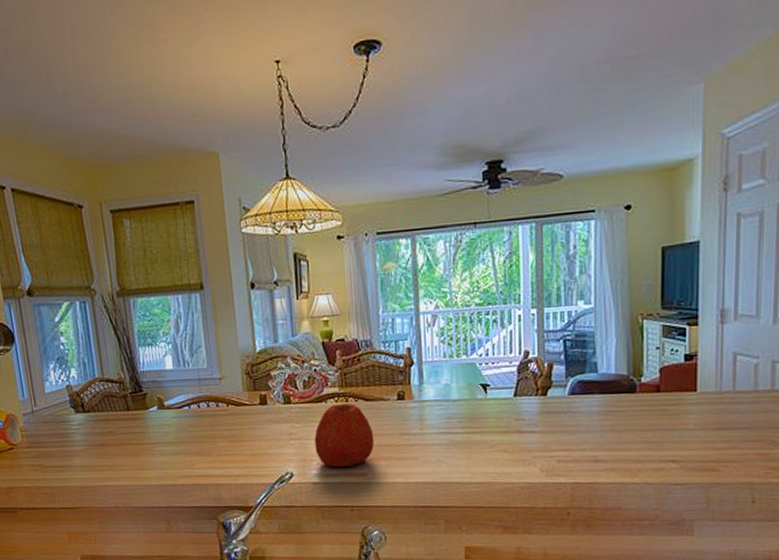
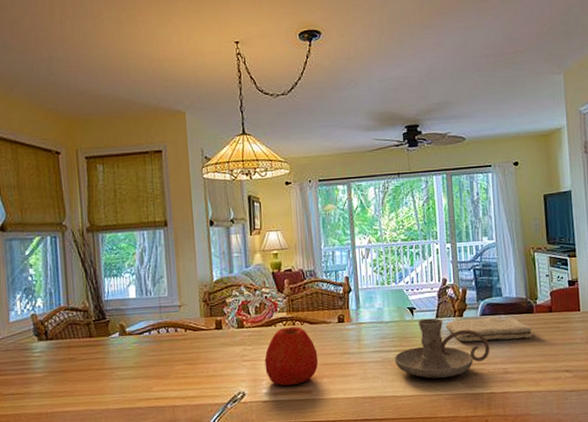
candle holder: none [462,396,578,465] -> present [394,318,490,379]
washcloth: none [525,396,633,426] -> present [445,317,533,343]

